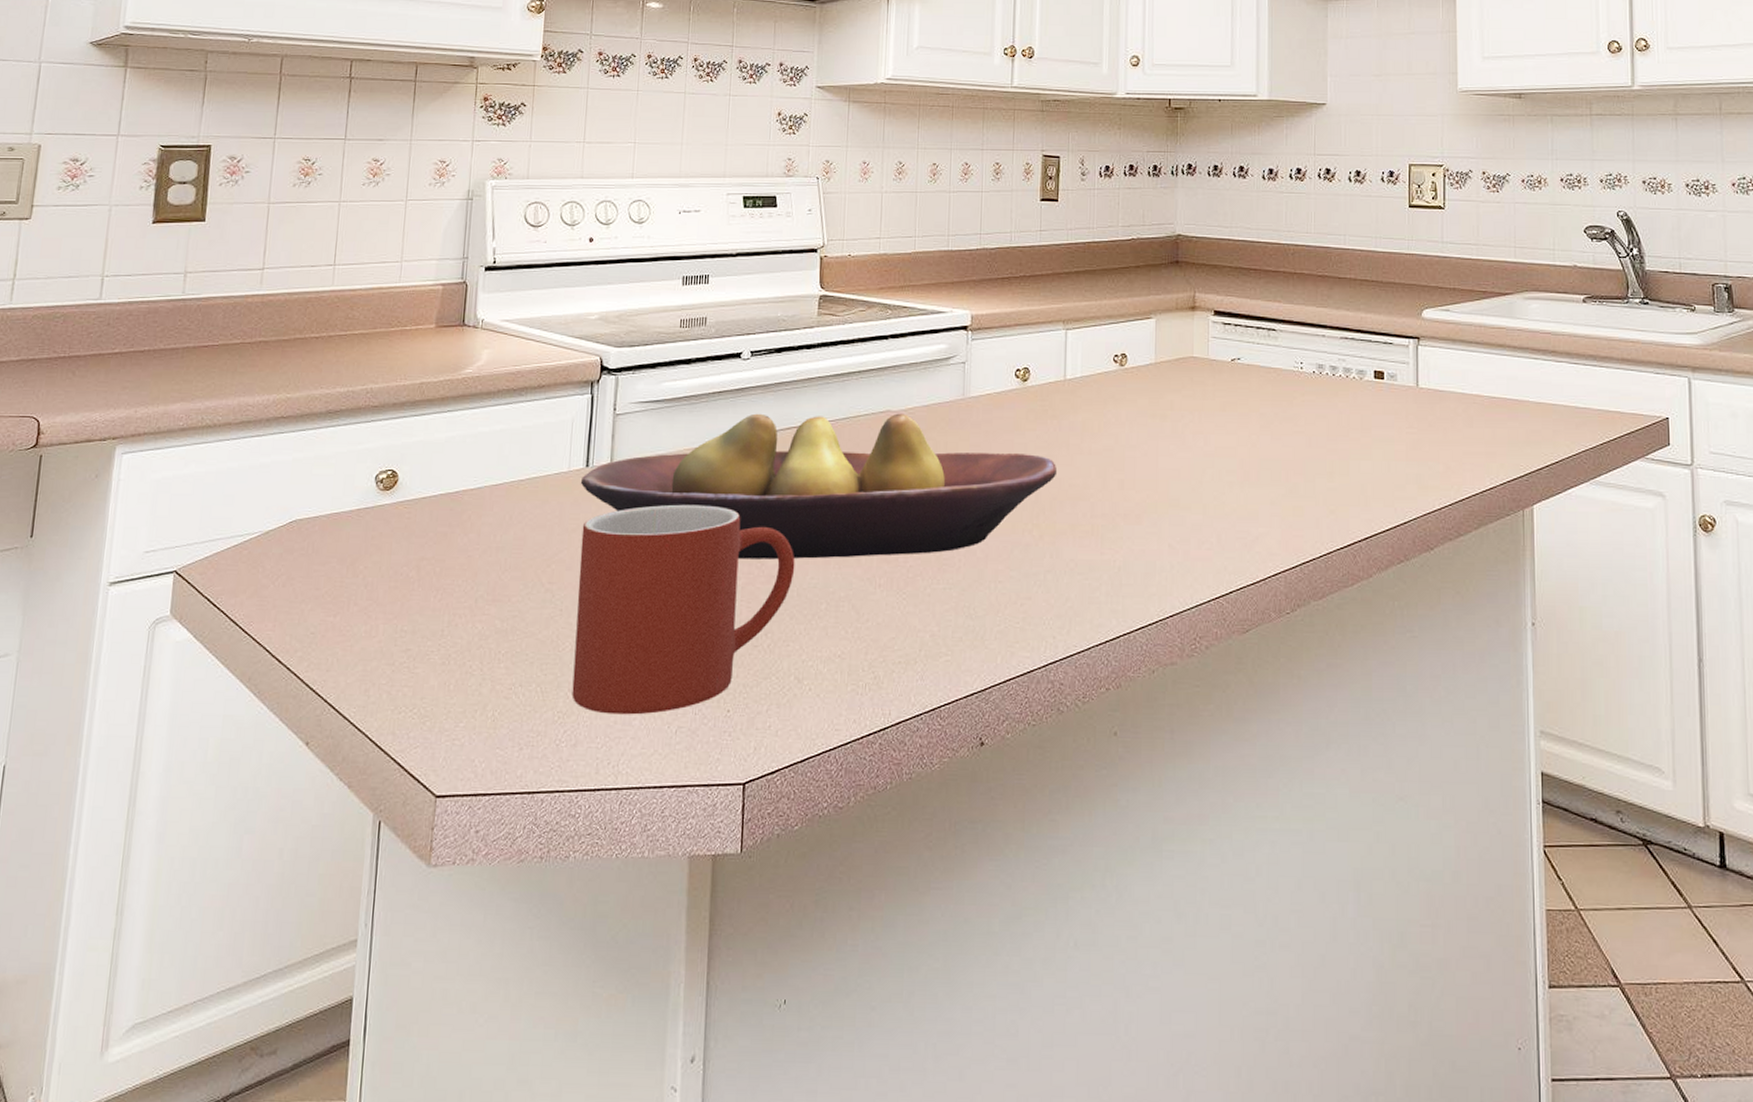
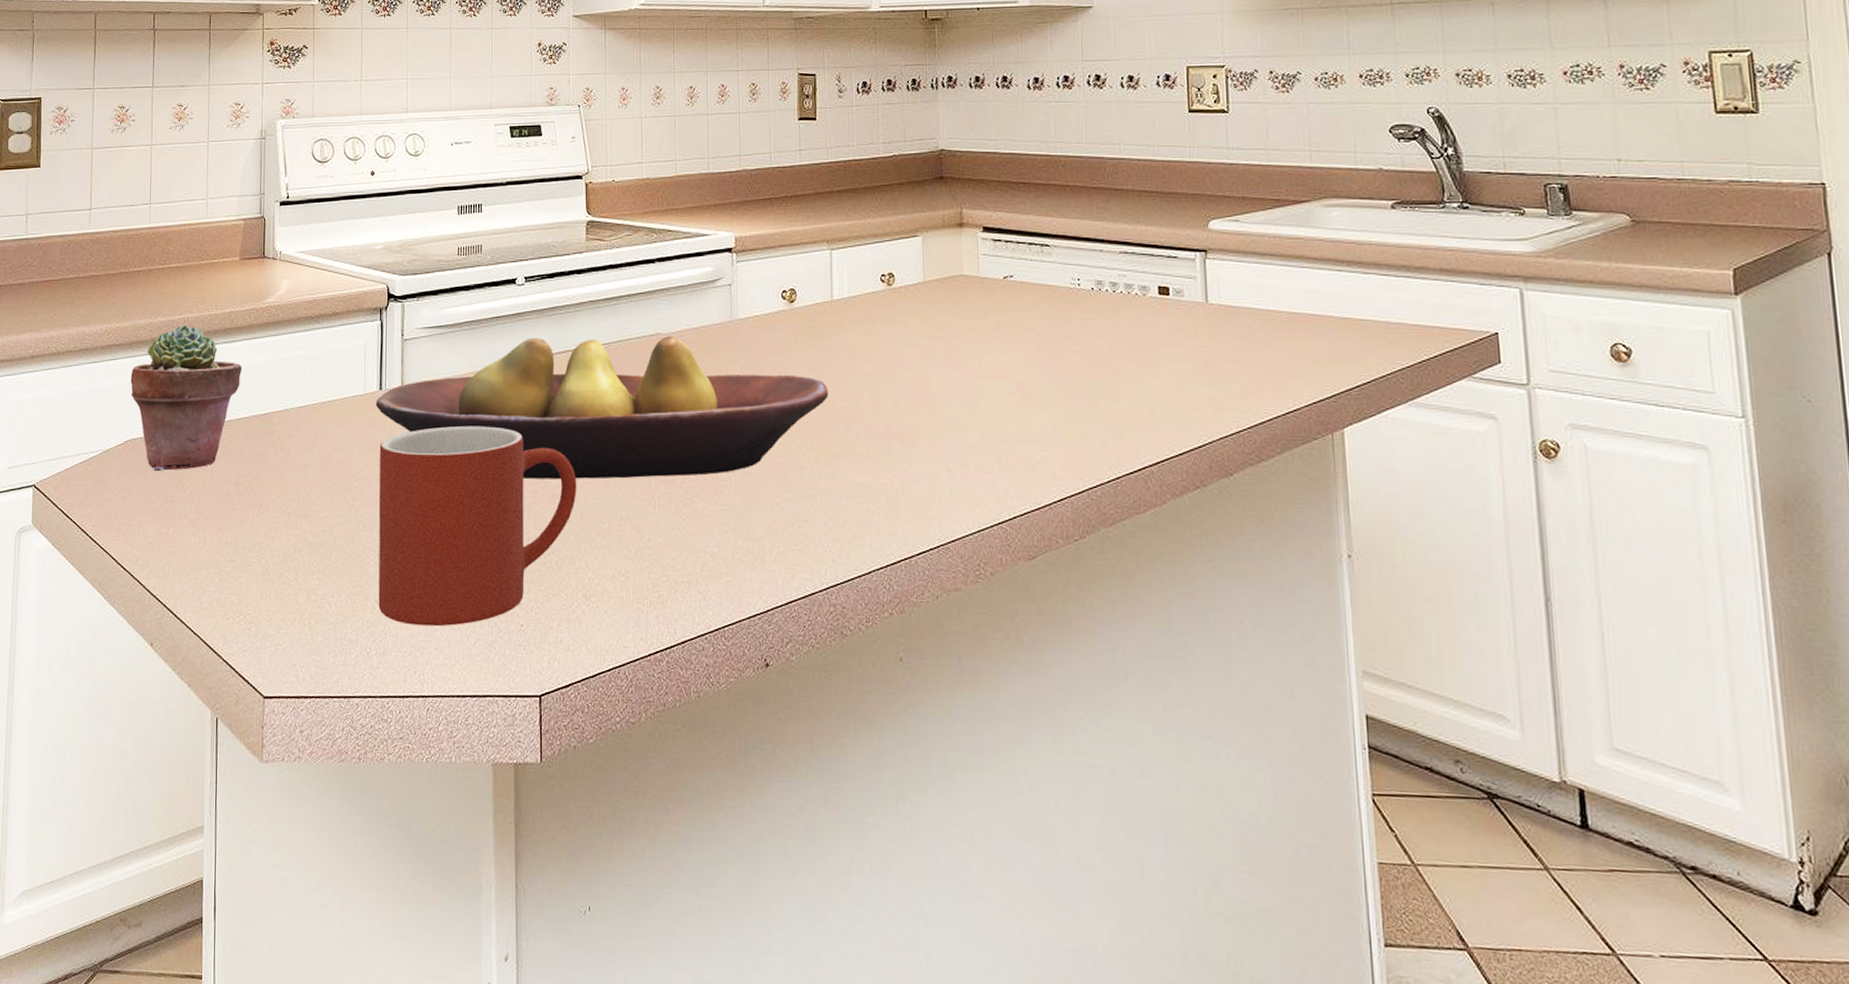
potted succulent: none [299,396,431,554] -> present [130,325,242,471]

